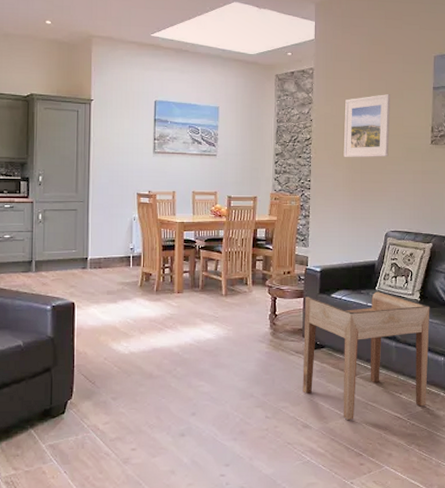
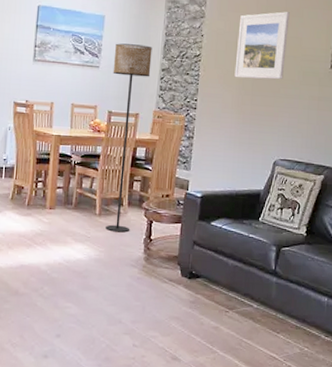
floor lamp: none [230,132,265,310] -> present [106,43,152,233]
side table: present [302,291,430,420] -> none [174,222,317,356]

